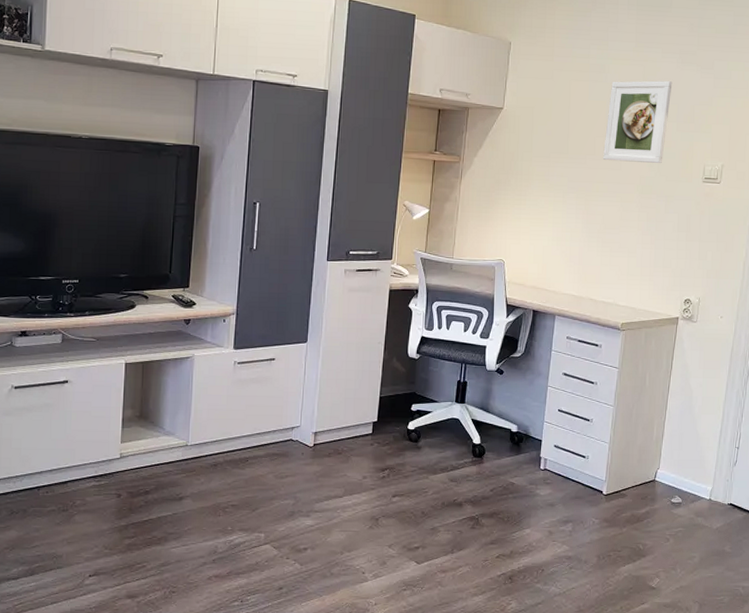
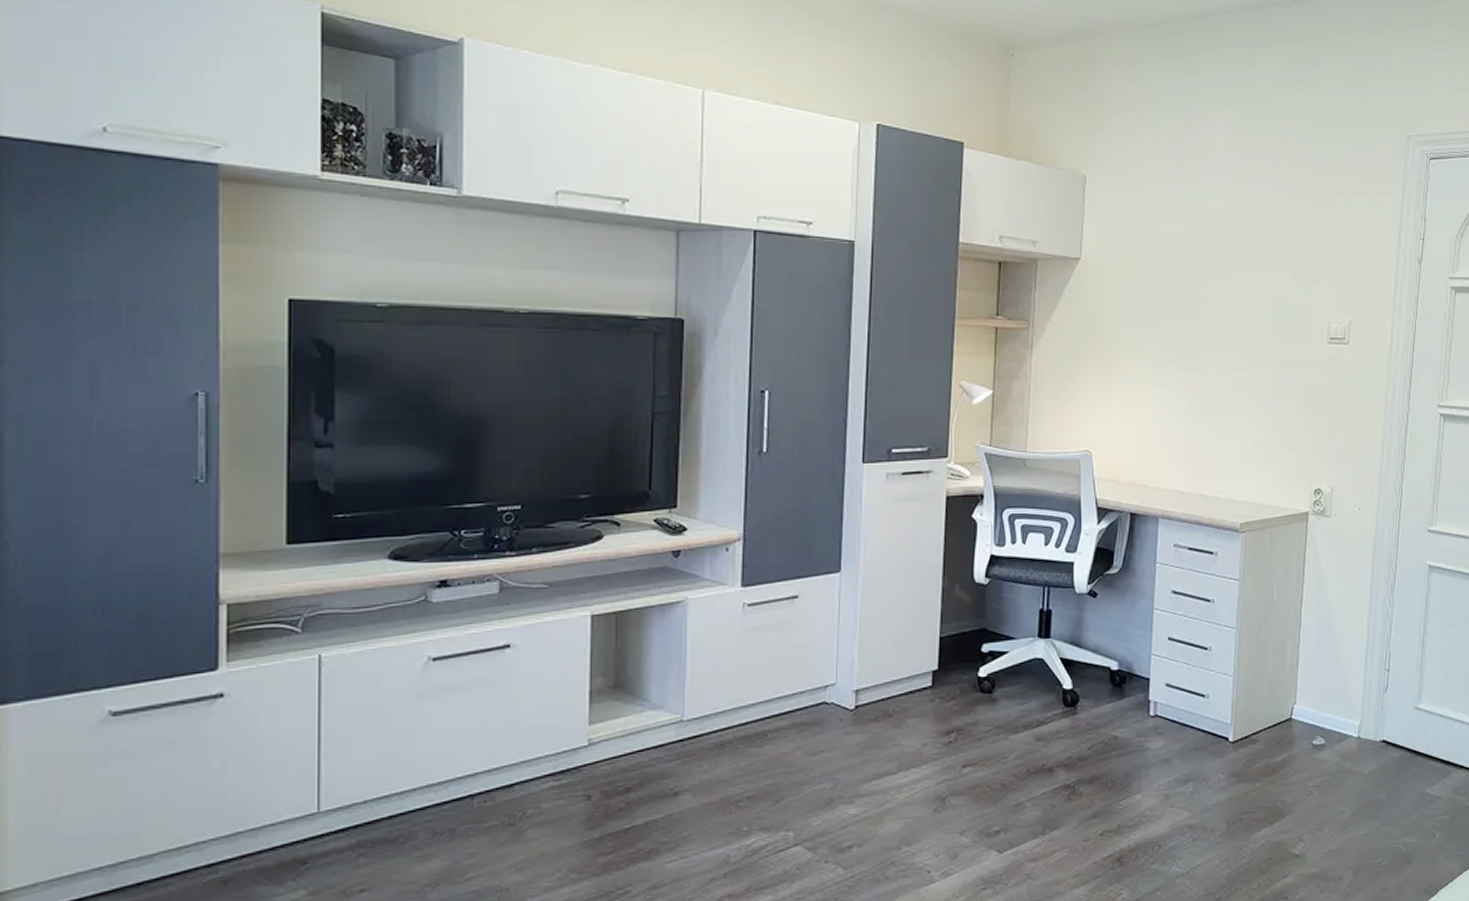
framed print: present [603,80,673,164] -> none [1207,220,1285,323]

